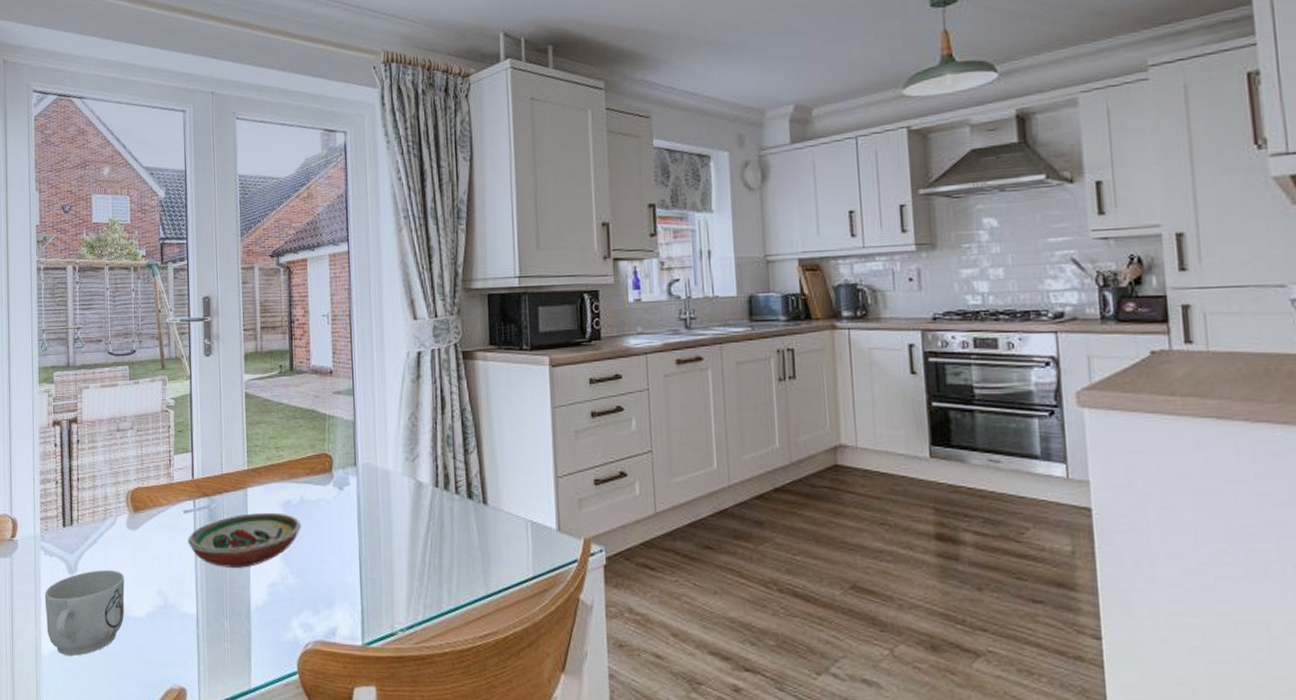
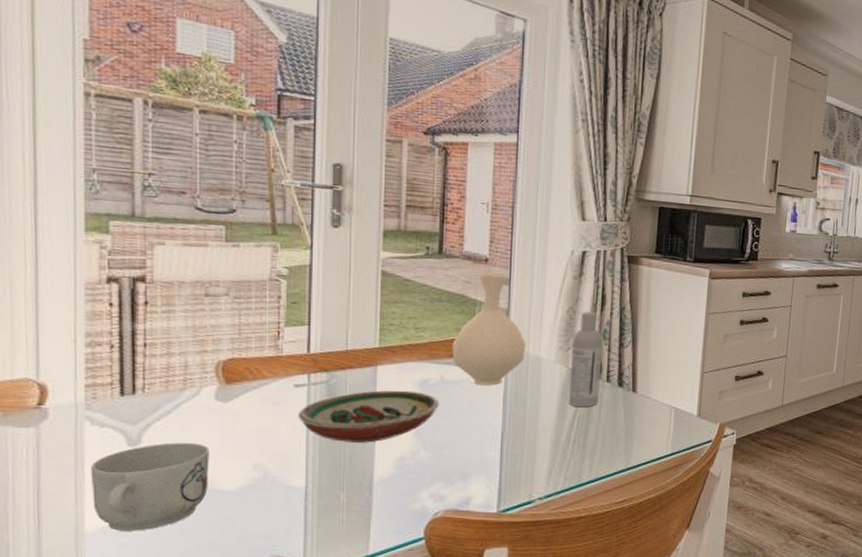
vase: none [308,383,374,504] -> present [452,272,527,386]
bottle: none [417,416,449,525] -> present [569,311,603,408]

